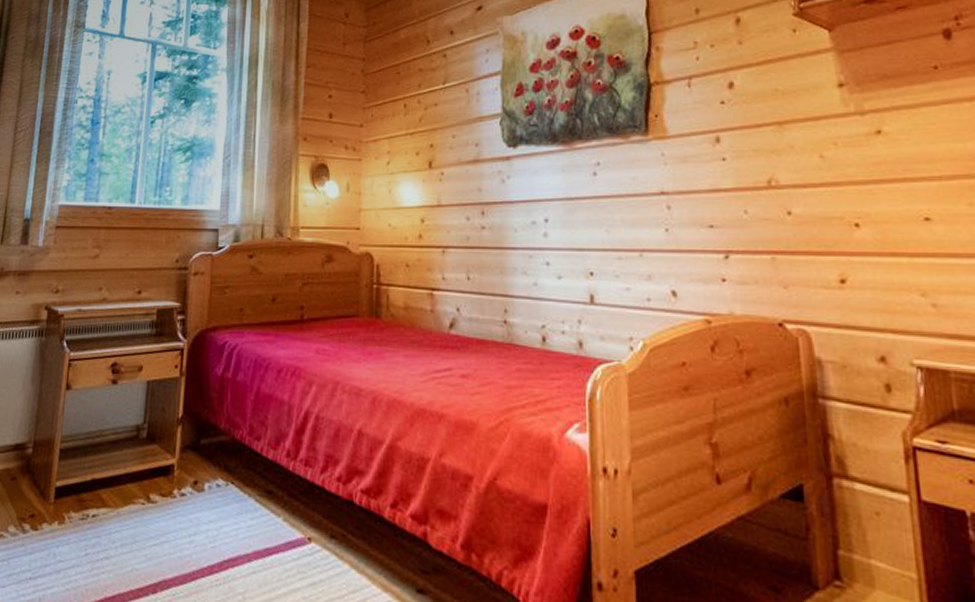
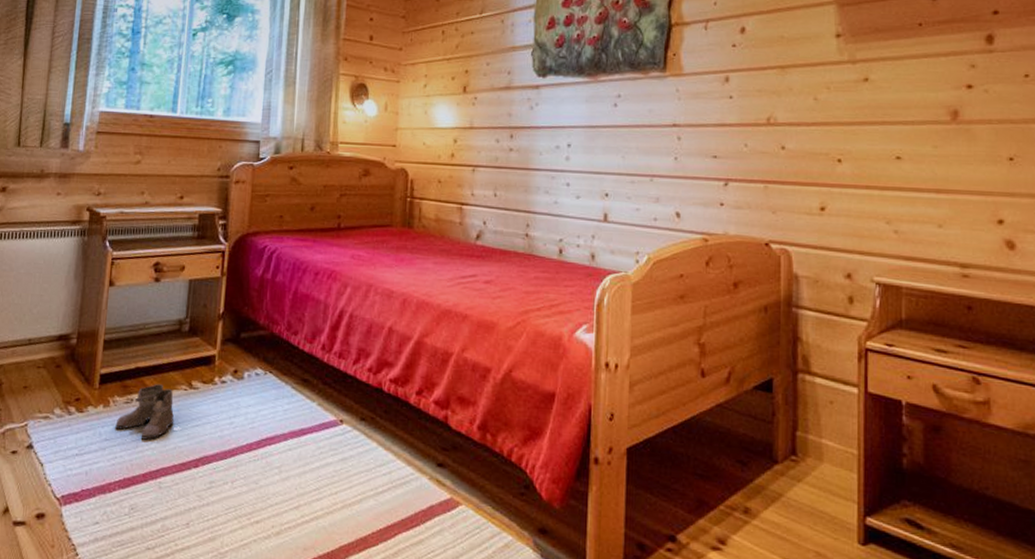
boots: none [70,497,132,562] -> present [115,384,175,440]

